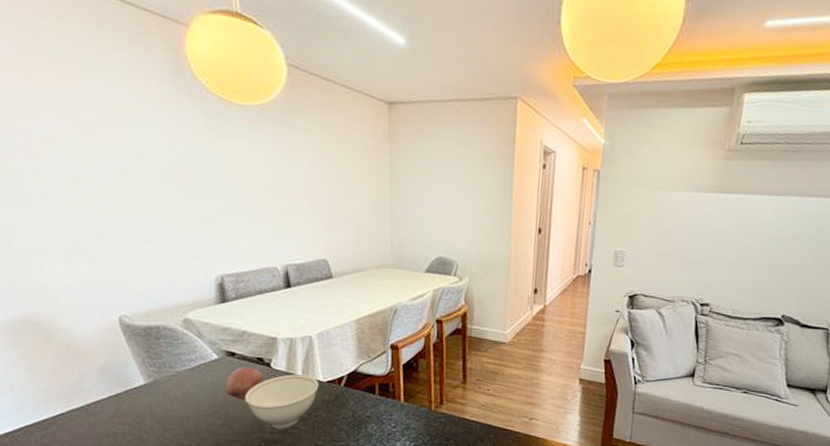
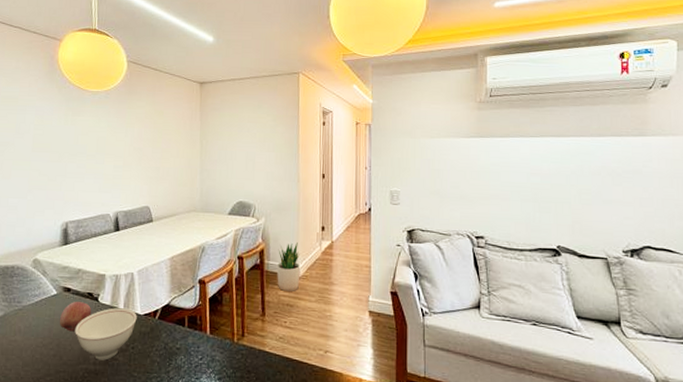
planter: none [481,306,508,358] -> present [277,242,300,291]

